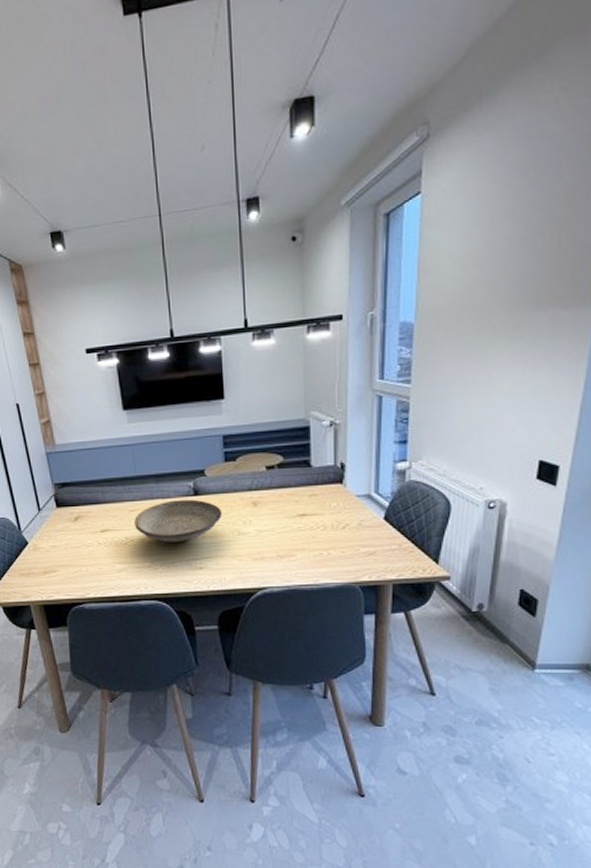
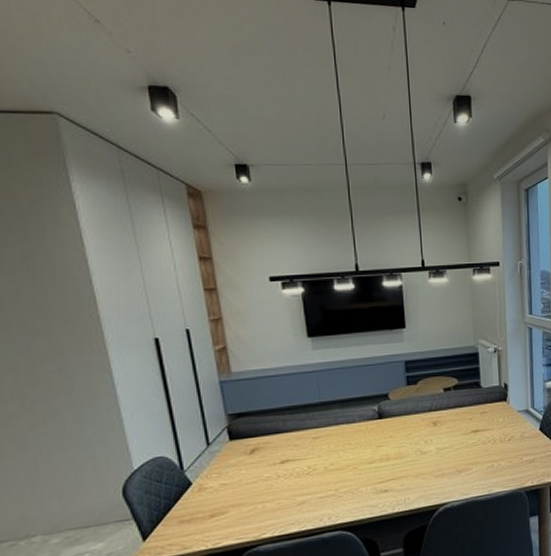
decorative bowl: present [134,499,223,542] -> none [318,422,406,468]

